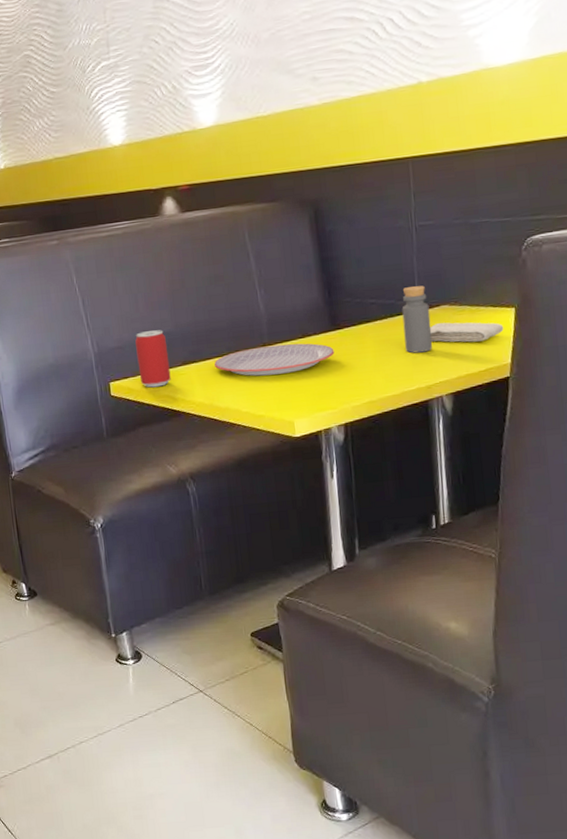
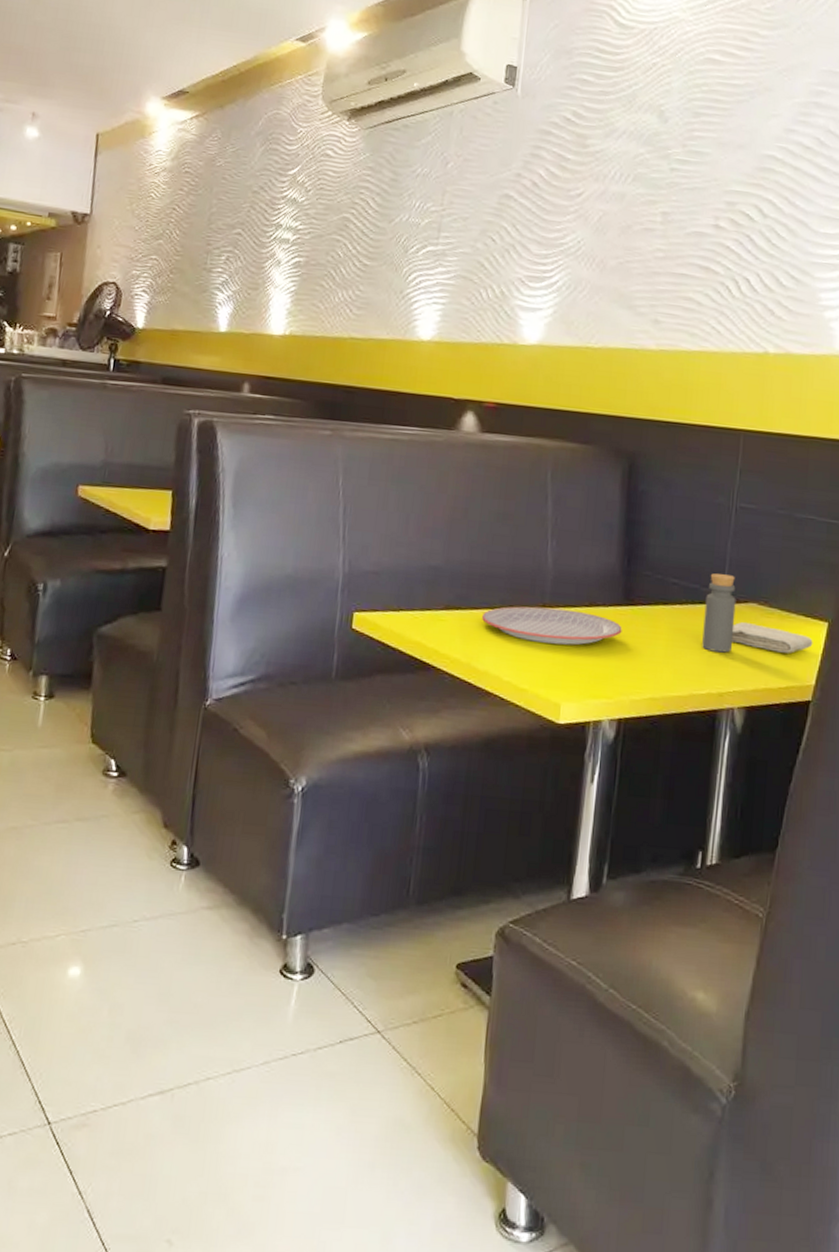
beer can: present [135,330,171,388] -> none [390,559,432,630]

